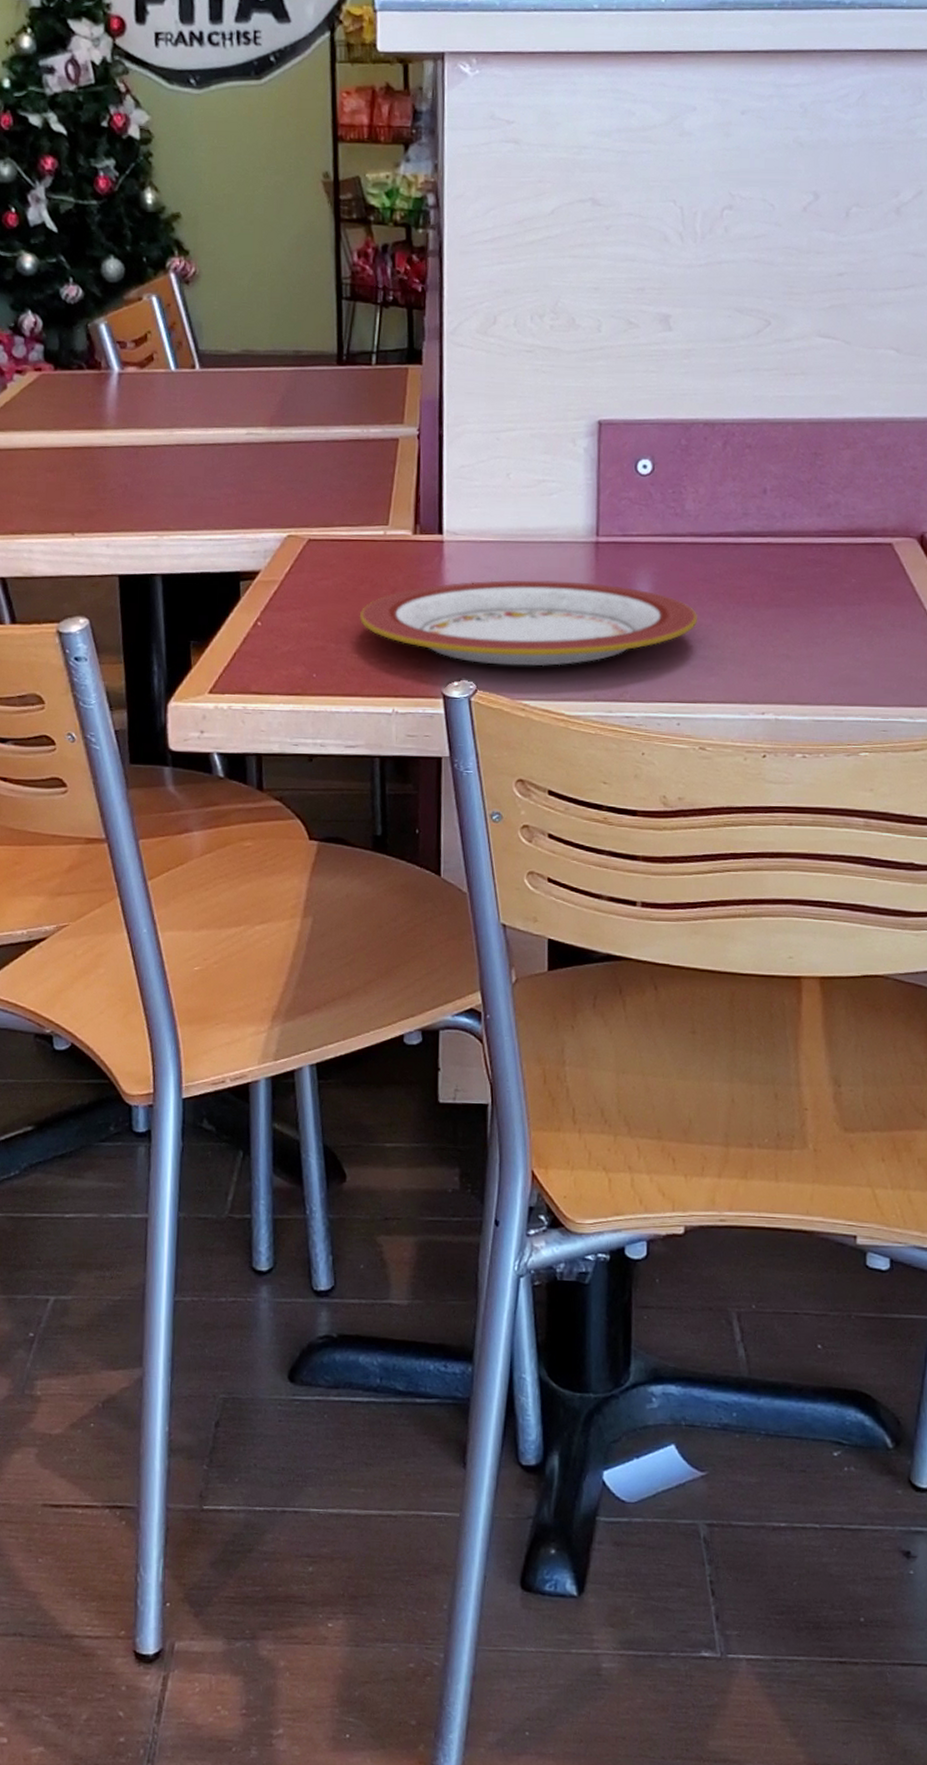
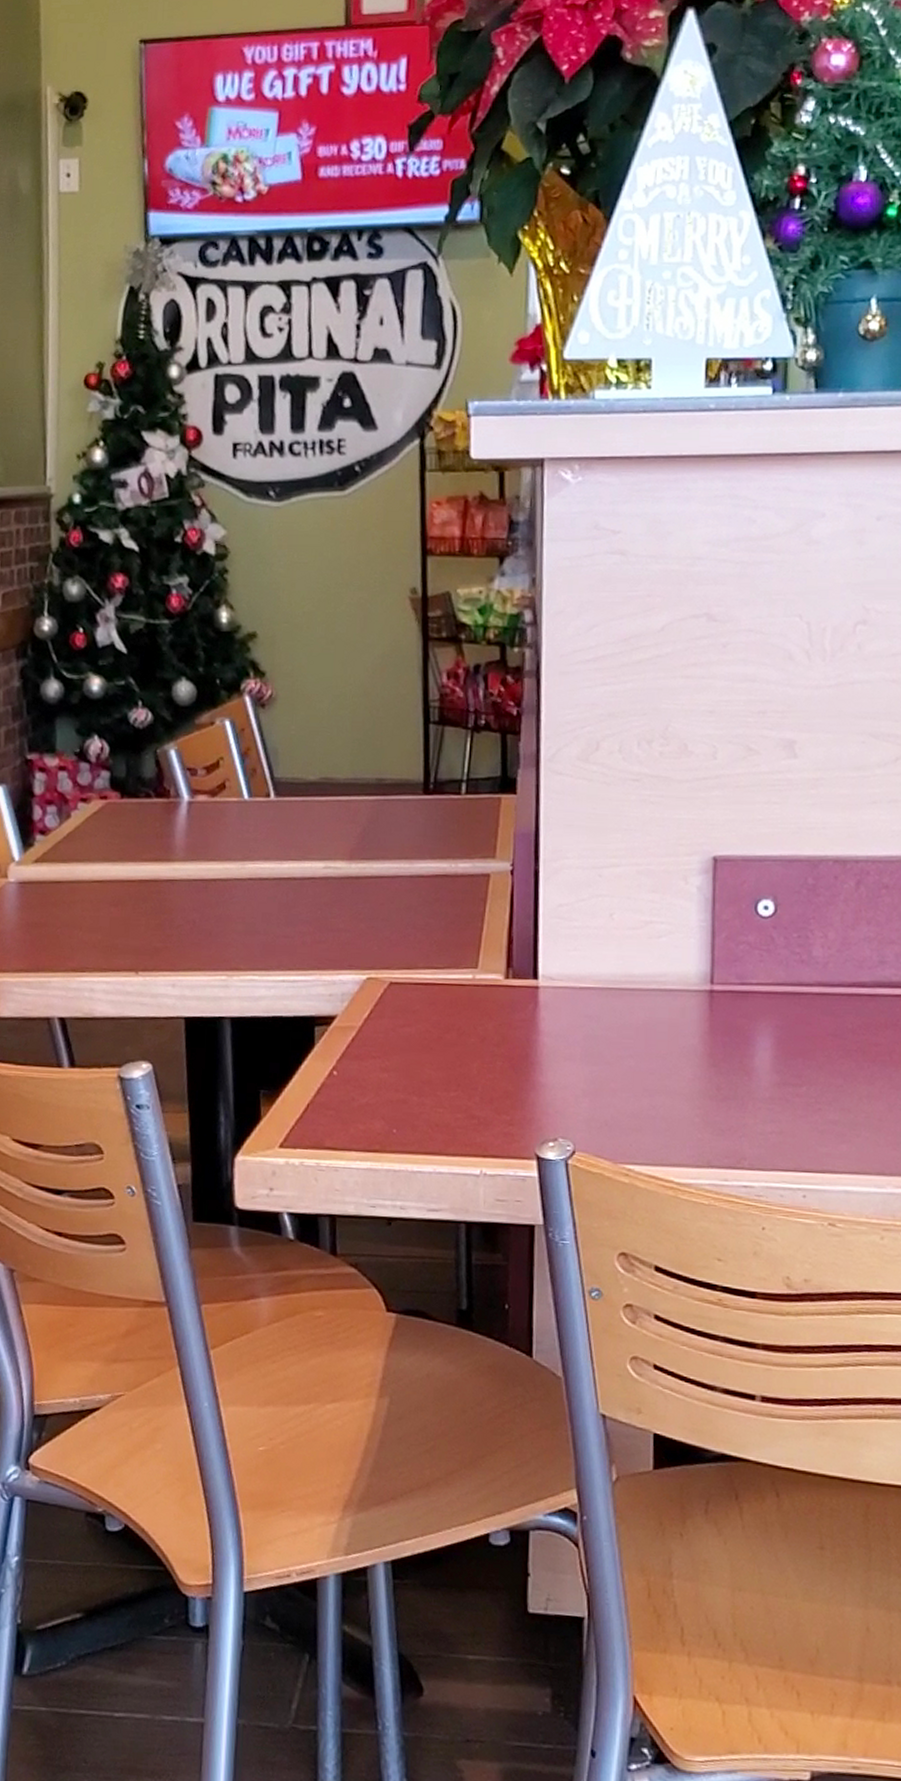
plate: present [359,579,697,667] -> none [444,1030,826,1128]

